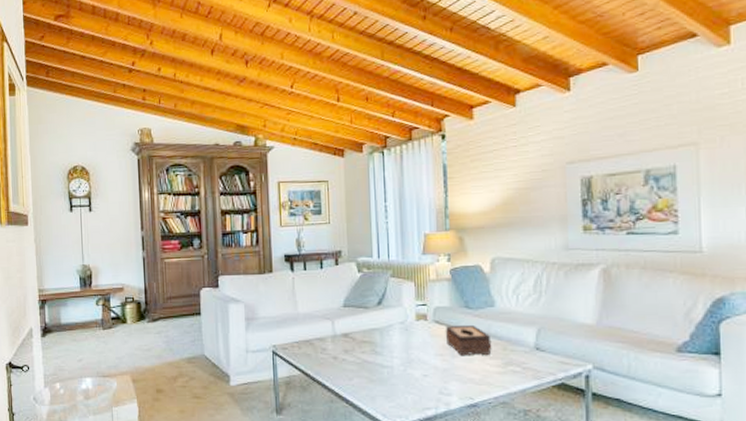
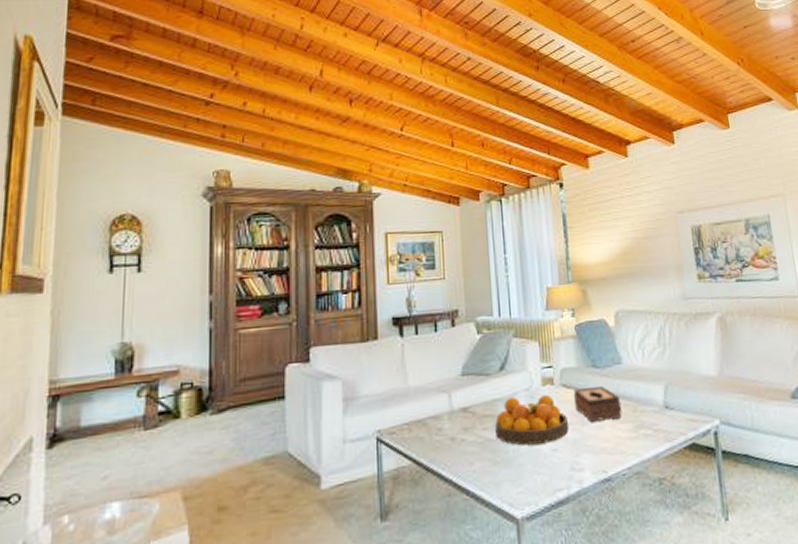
fruit bowl: none [372,328,440,369] -> present [495,394,570,446]

